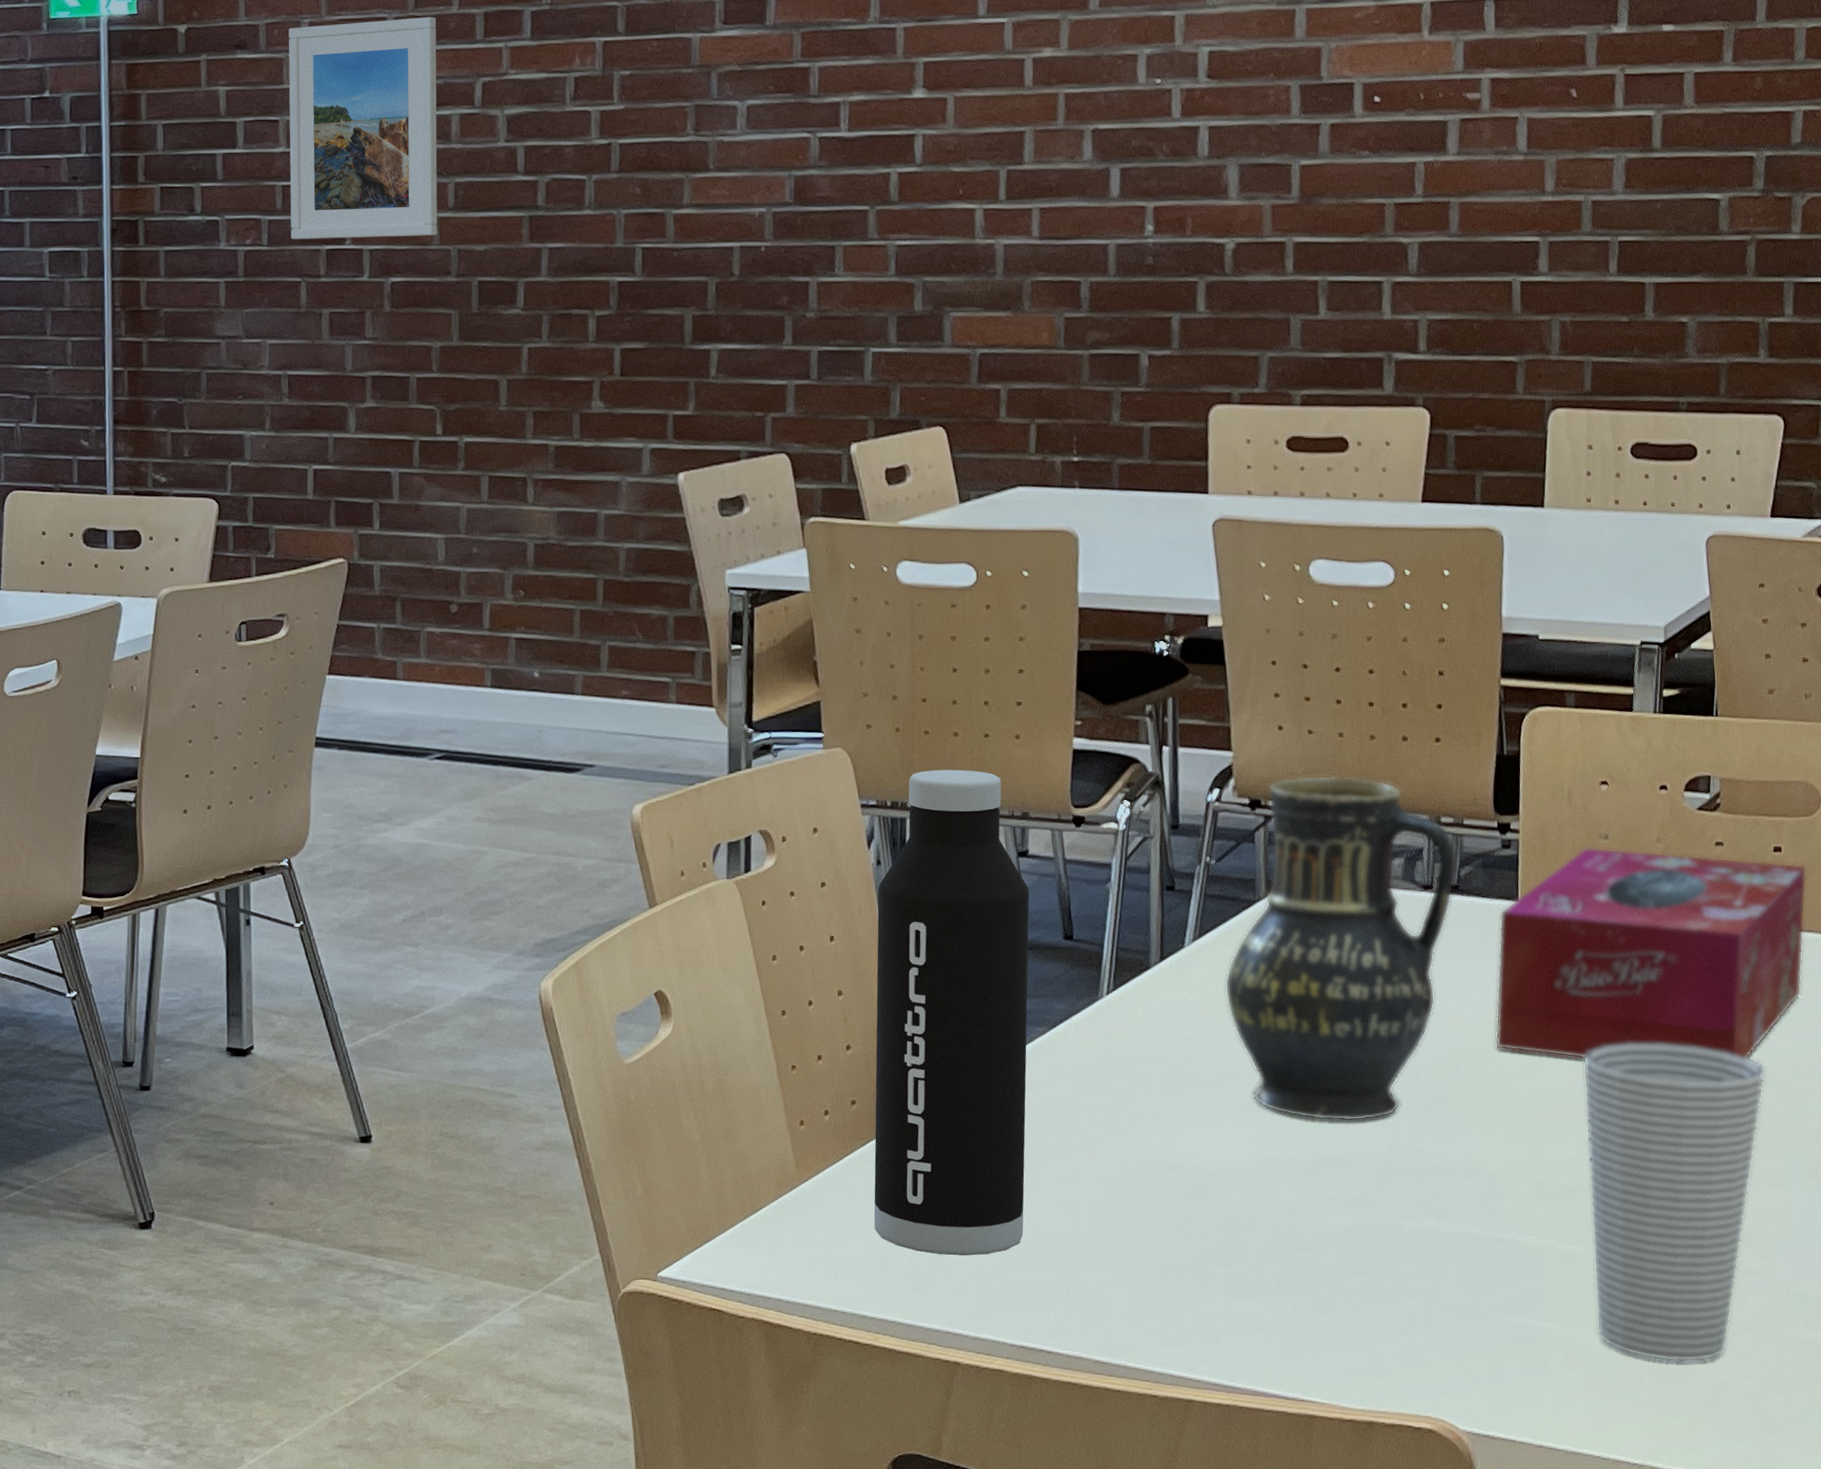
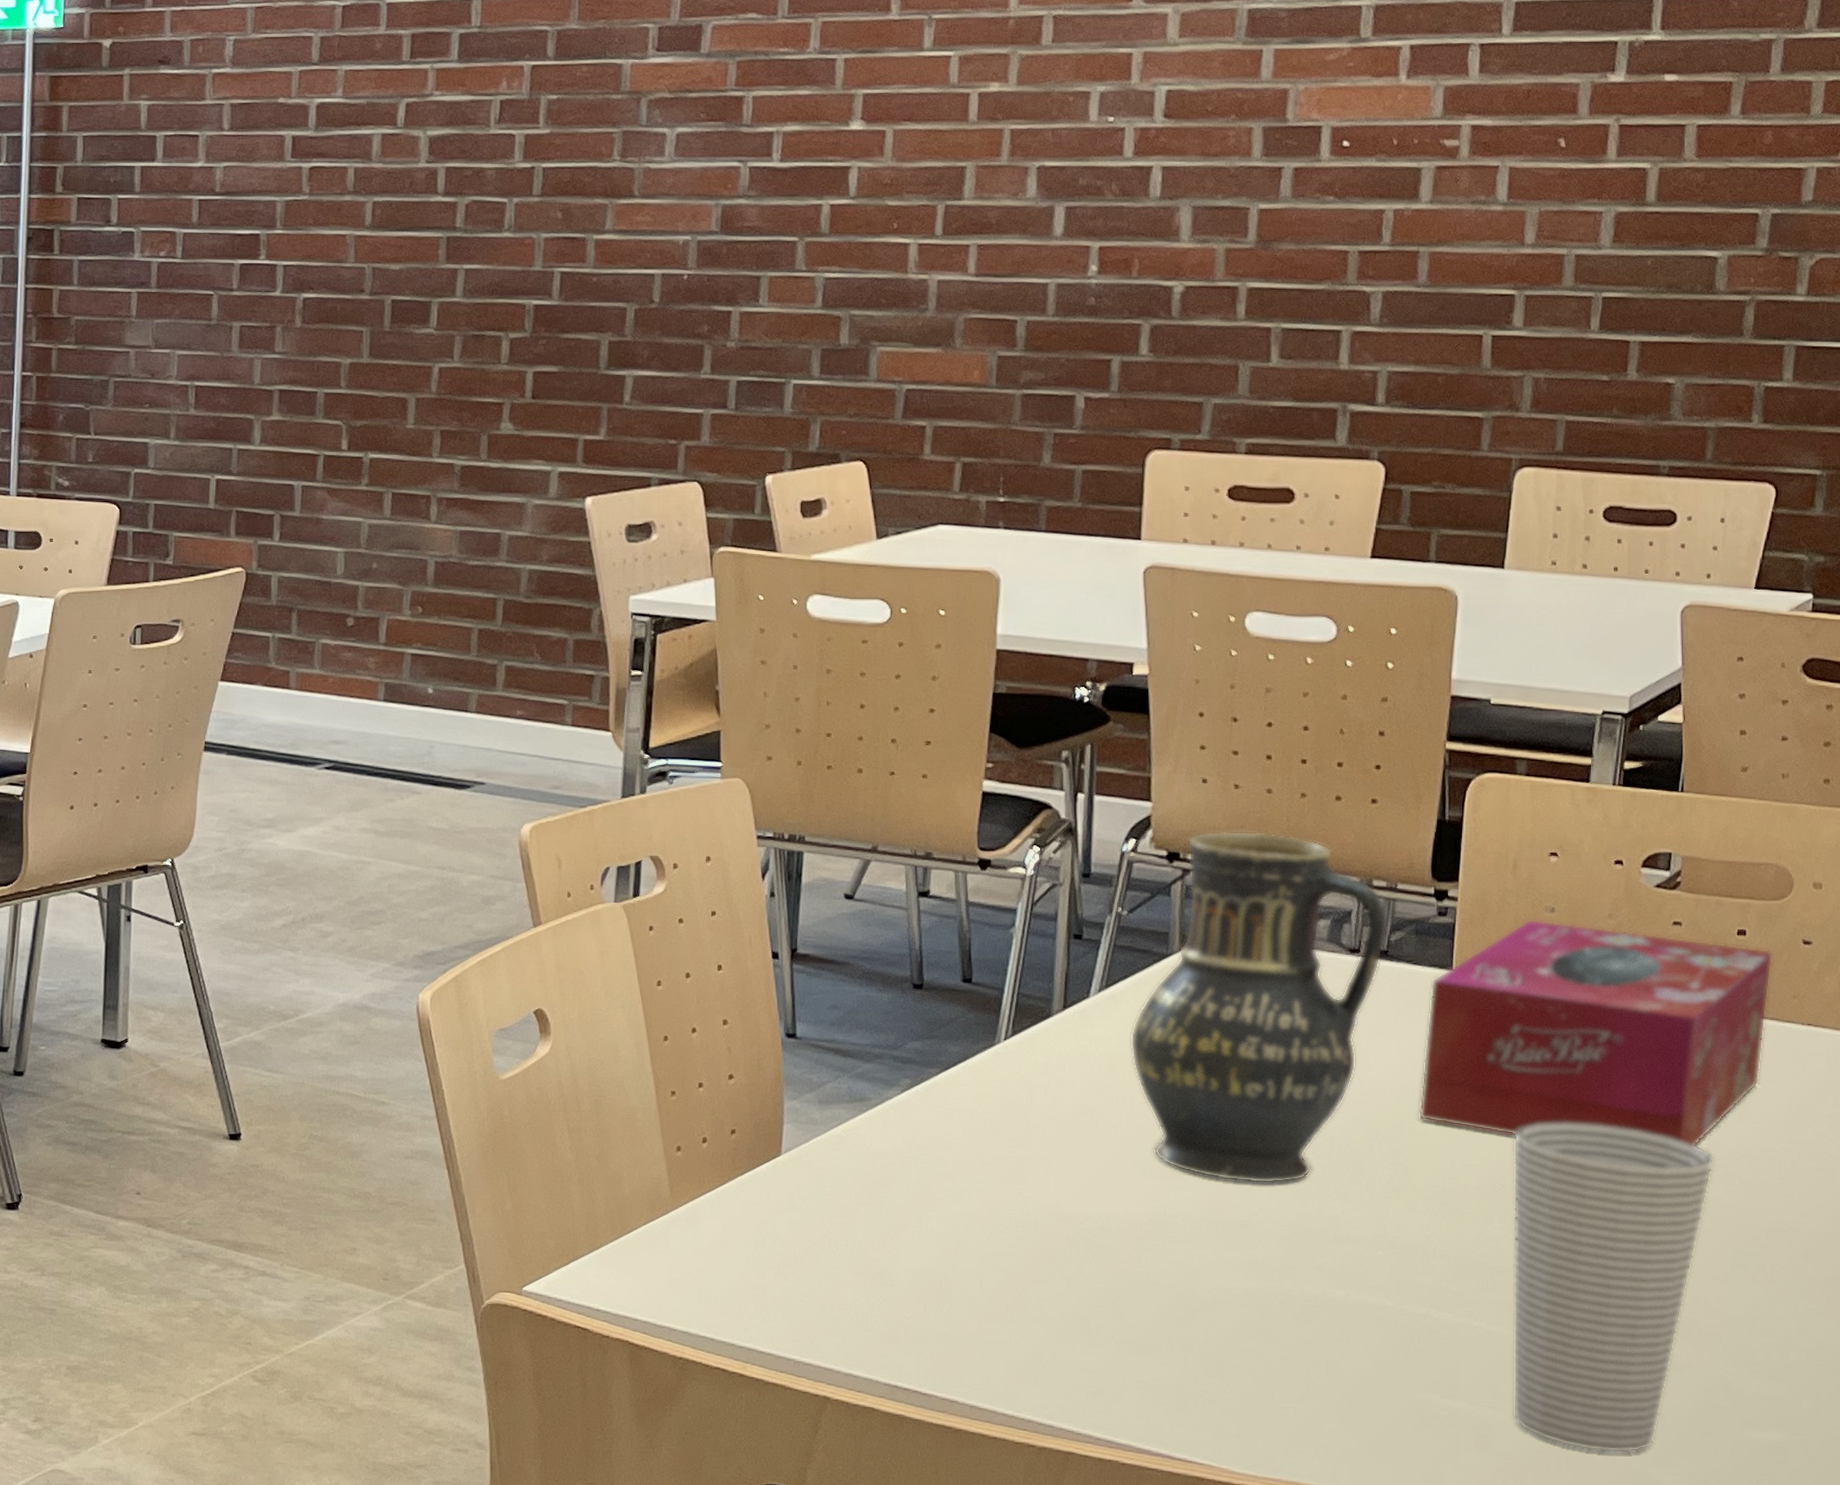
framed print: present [288,16,438,240] -> none [205,36,363,254]
water bottle: present [874,769,1030,1256] -> none [748,805,929,1292]

